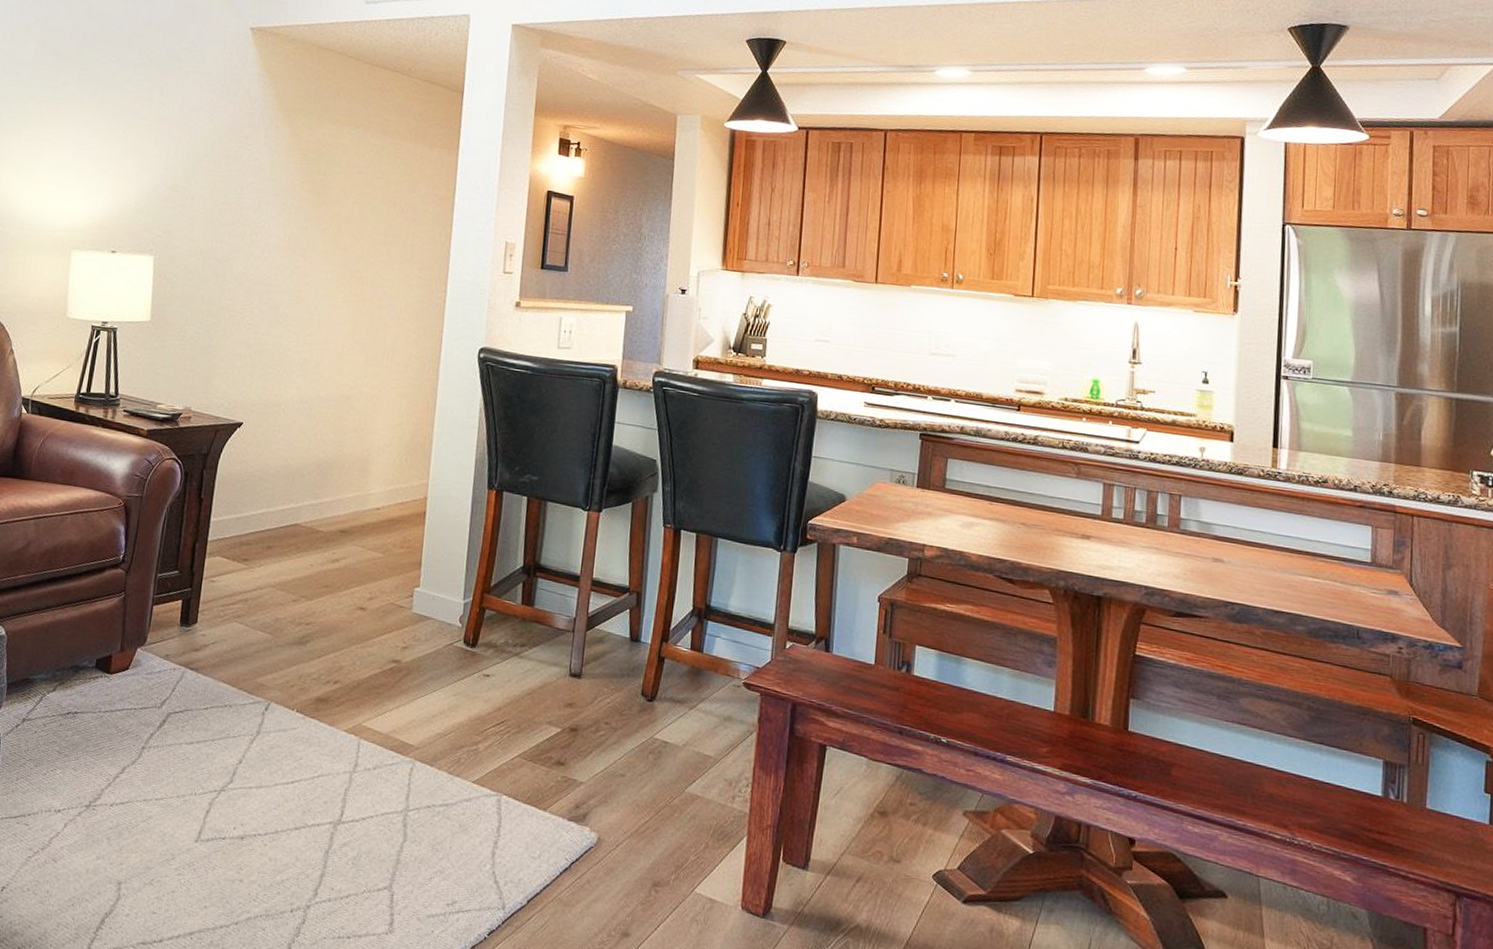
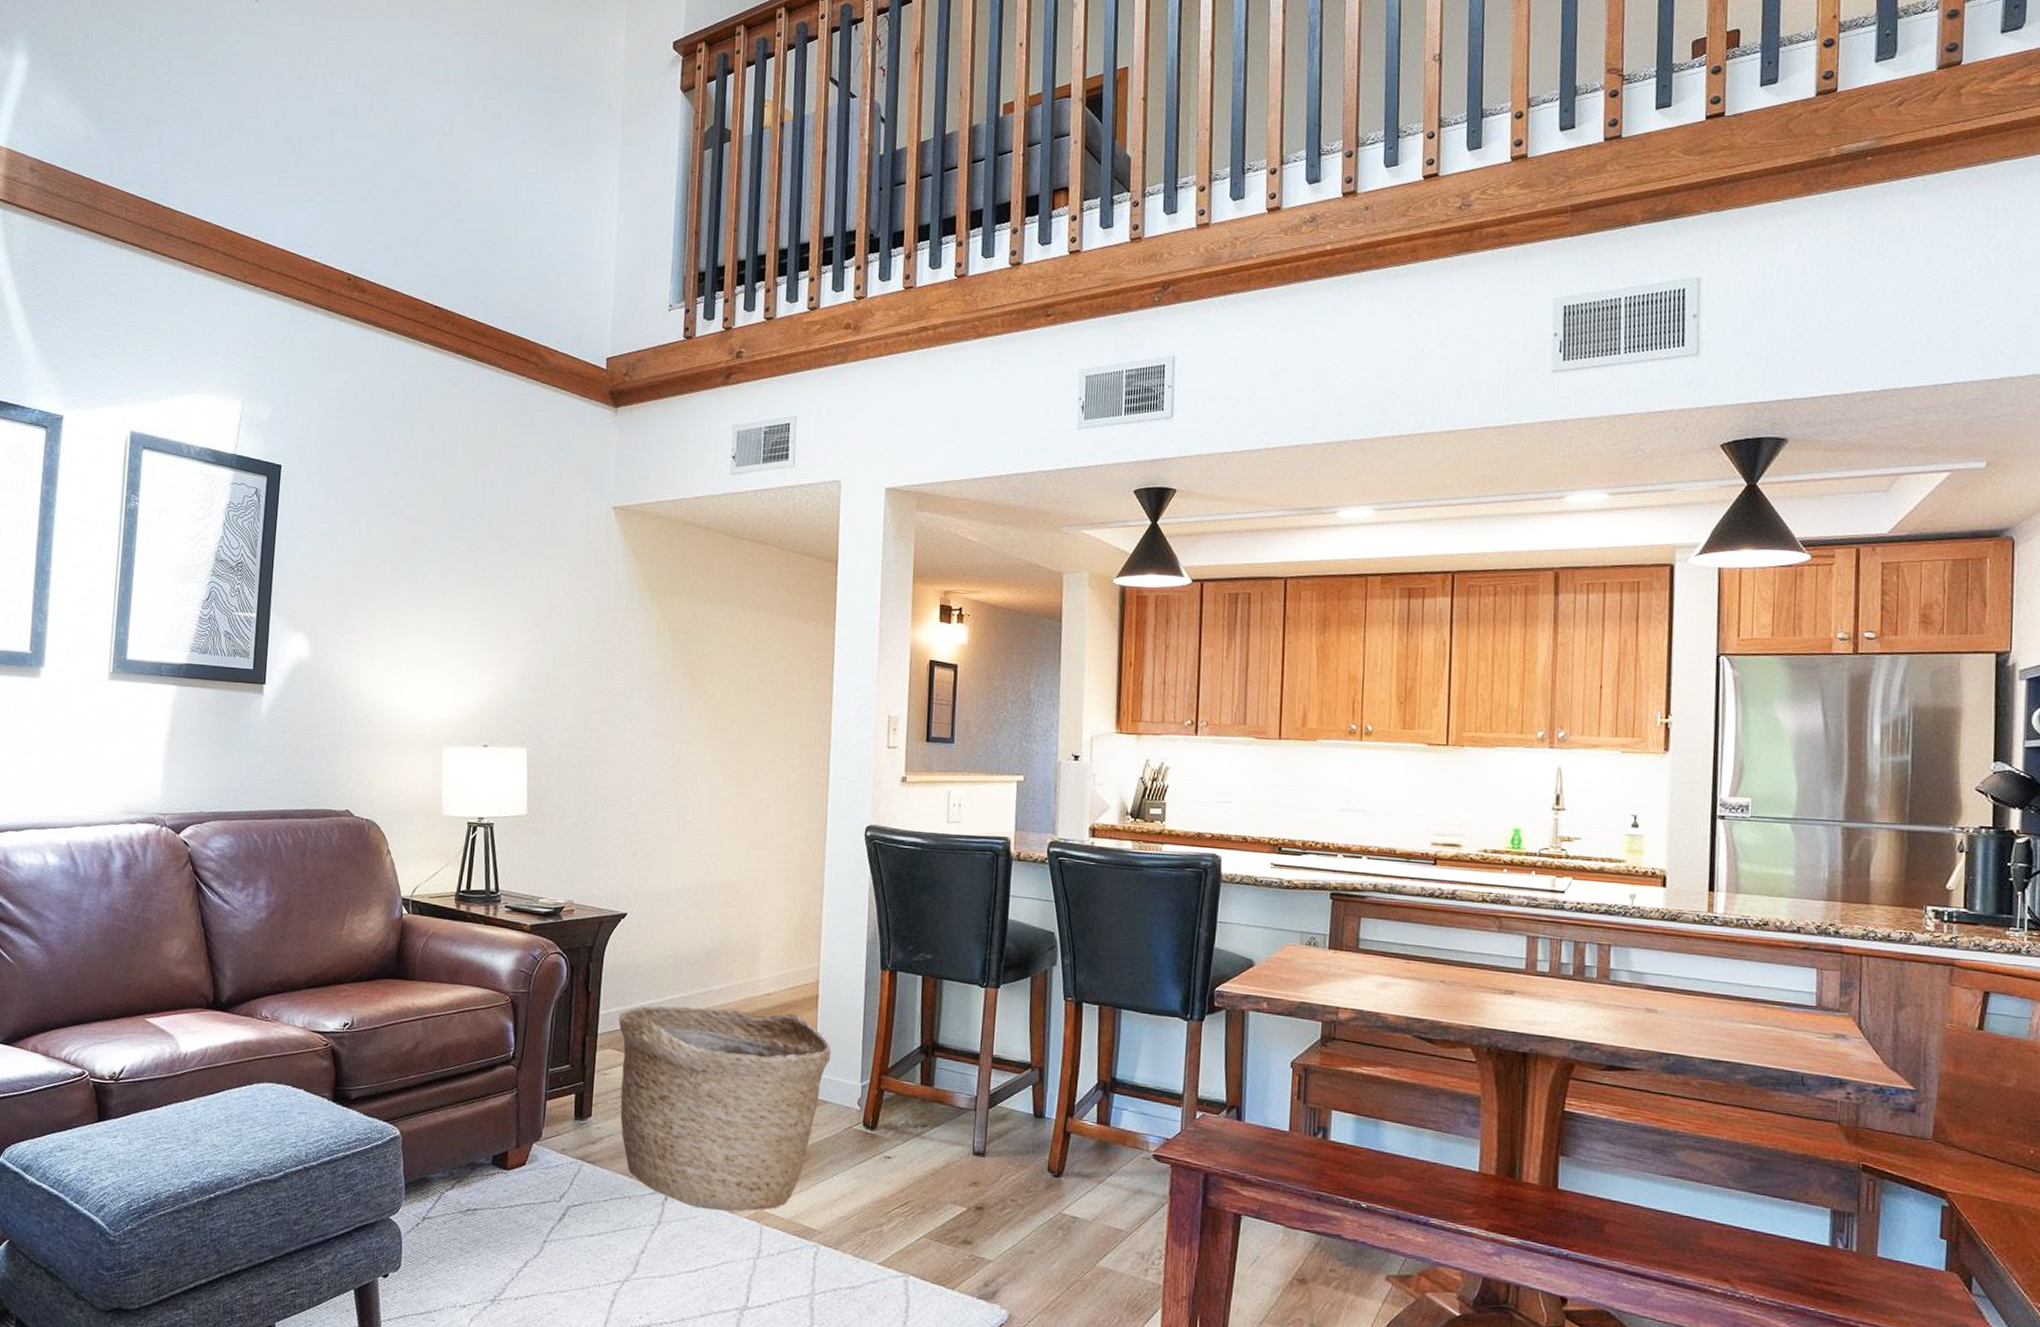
basket: none [225,515,436,725] -> present [618,1005,831,1212]

